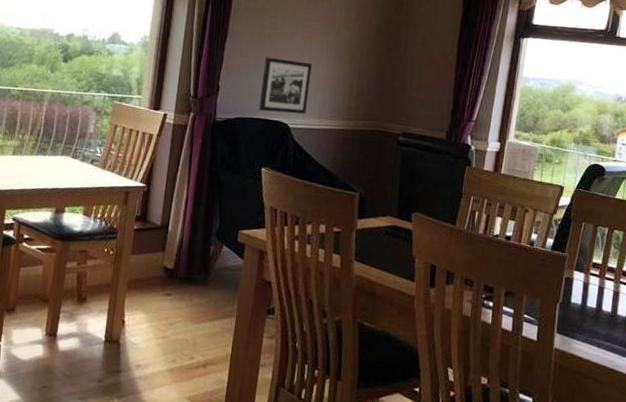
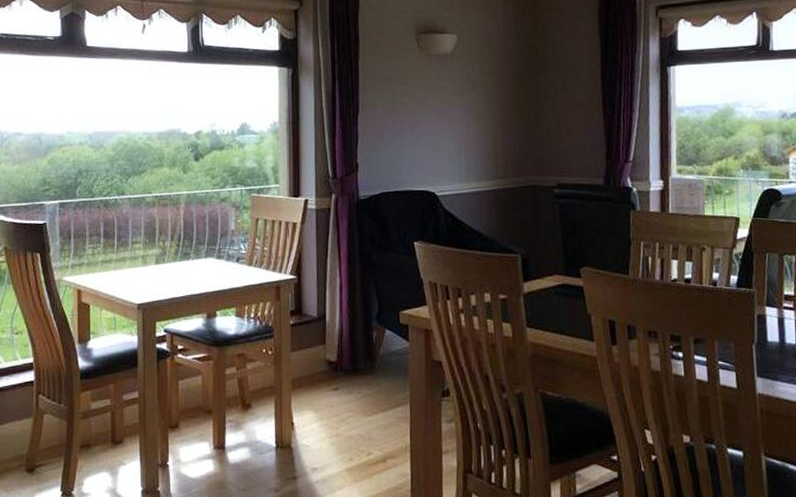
picture frame: present [258,57,312,114] -> none [401,125,452,182]

